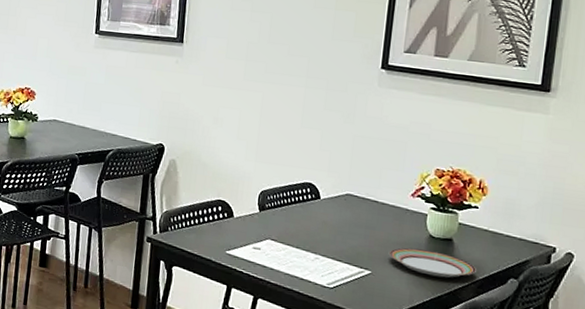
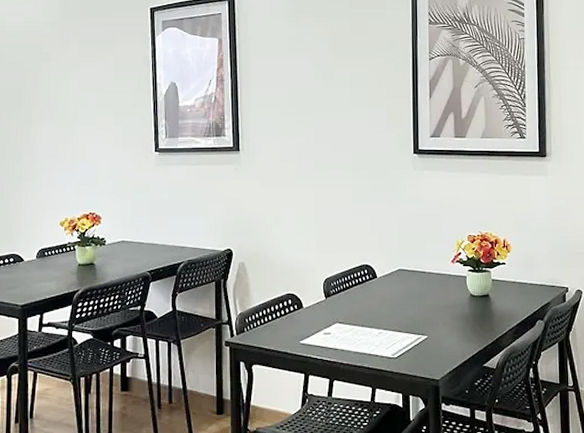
plate: present [388,248,476,278] -> none [439,308,511,331]

